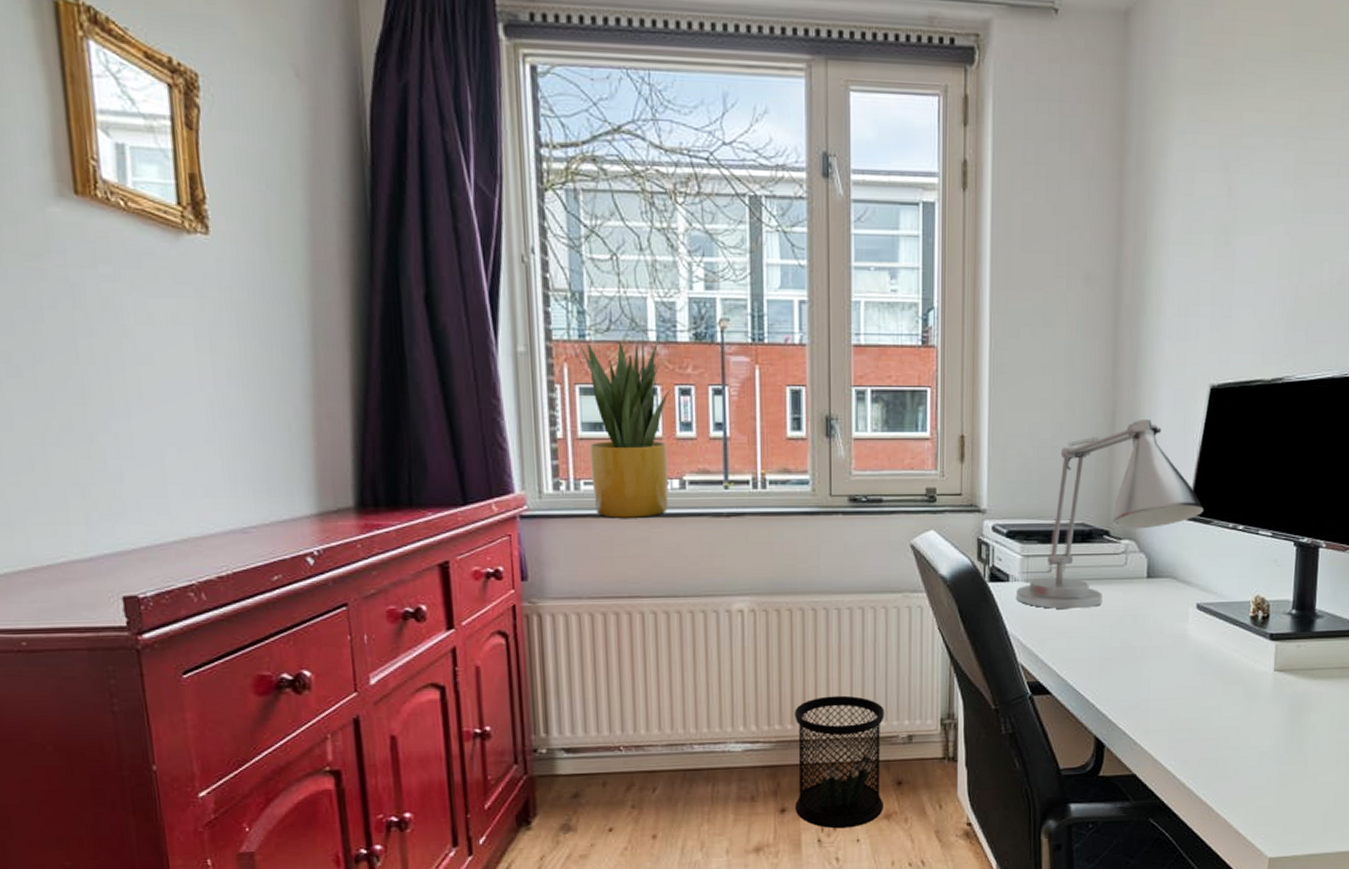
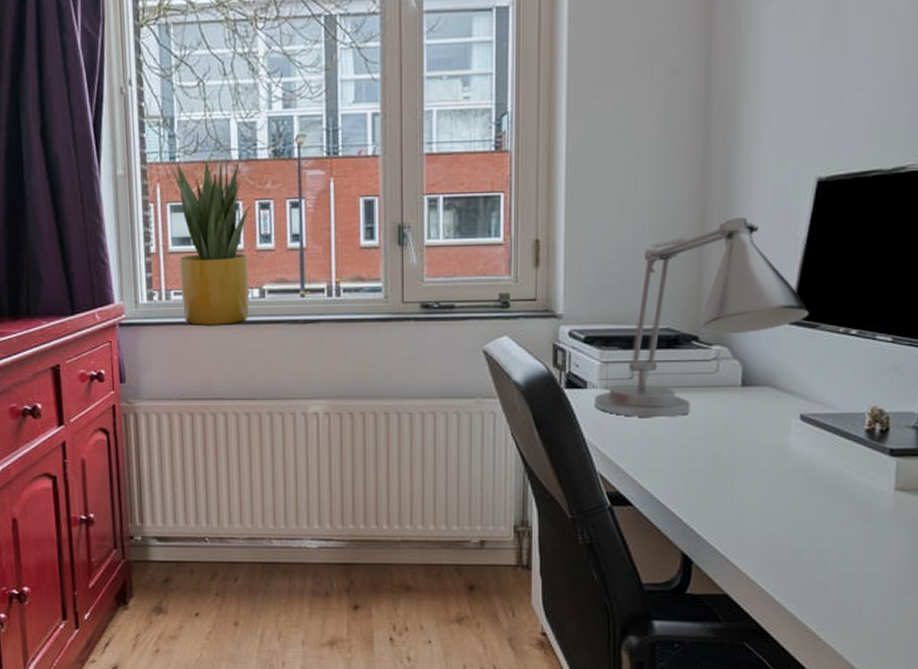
pencil holder: present [795,695,885,829] -> none [367,498,456,629]

